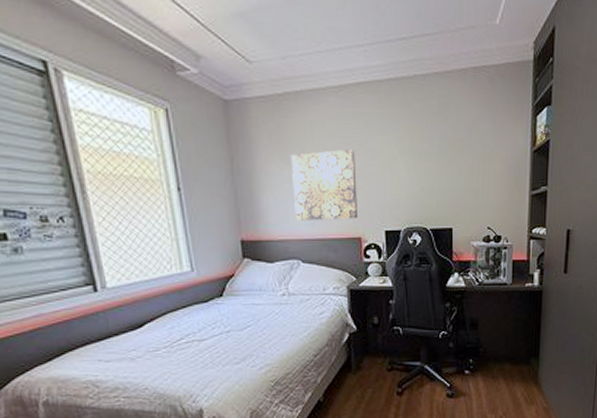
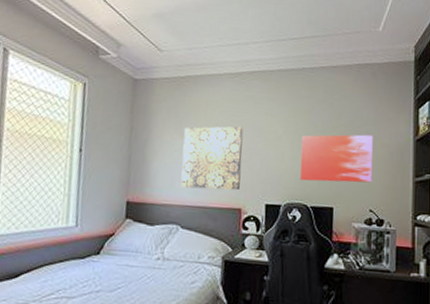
wall art: none [417,149,491,204] -> present [300,134,373,183]

